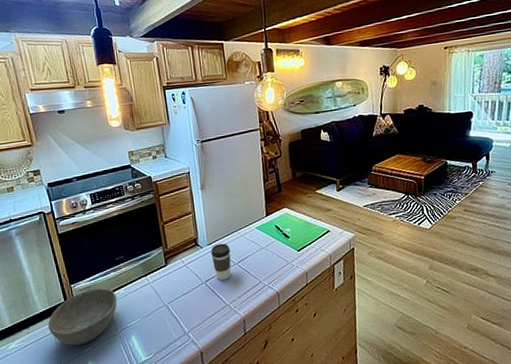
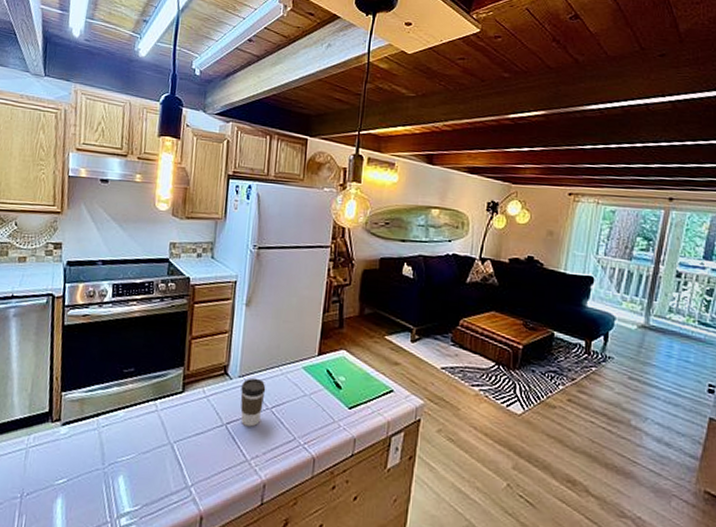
bowl: present [47,288,117,346] -> none [20,402,113,473]

